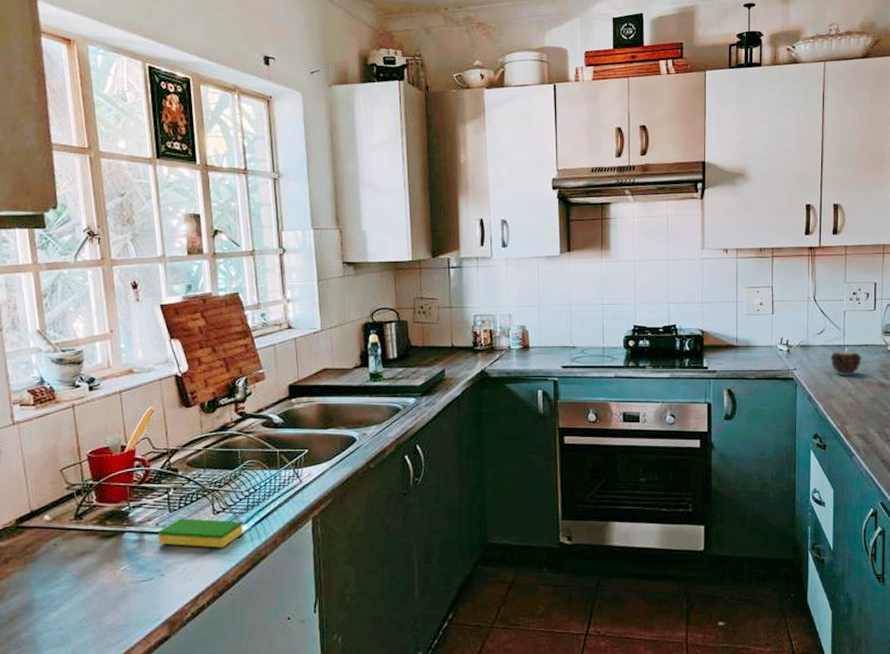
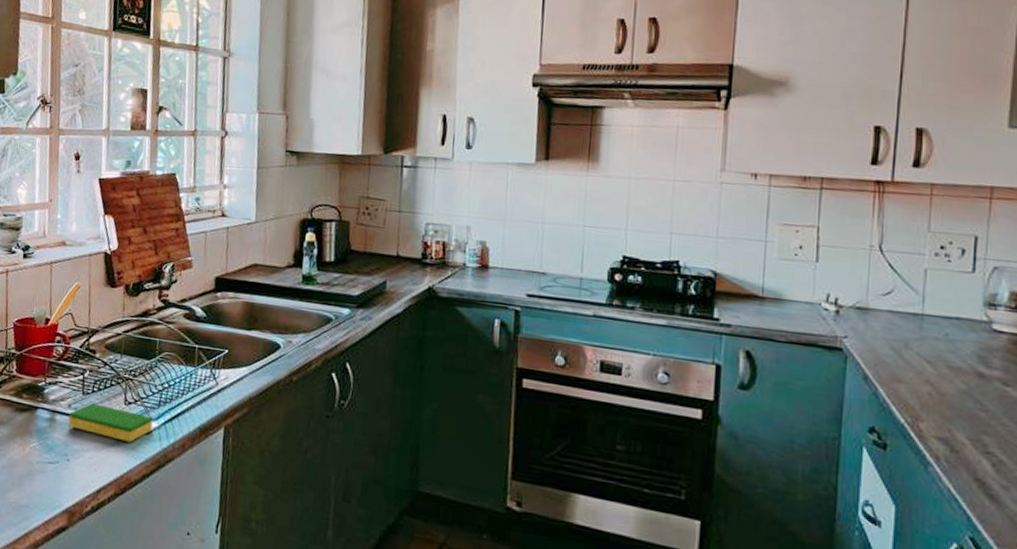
candle: present [830,347,862,376] -> none [899,317,950,357]

